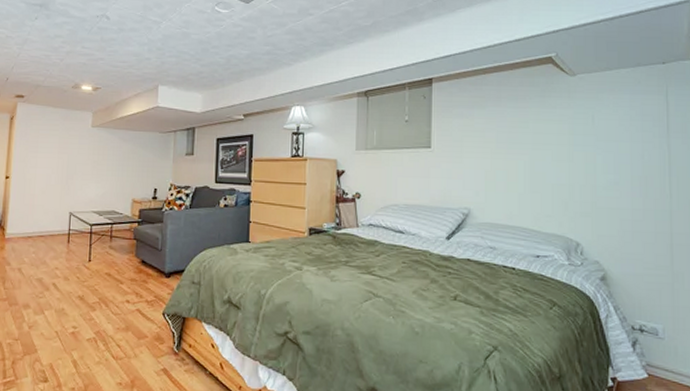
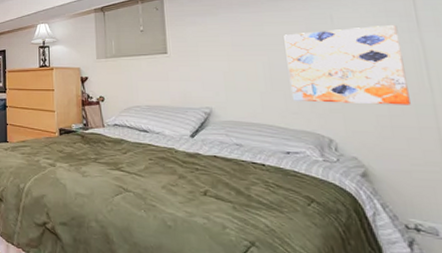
wall art: none [547,128,651,210] -> present [284,24,411,105]

